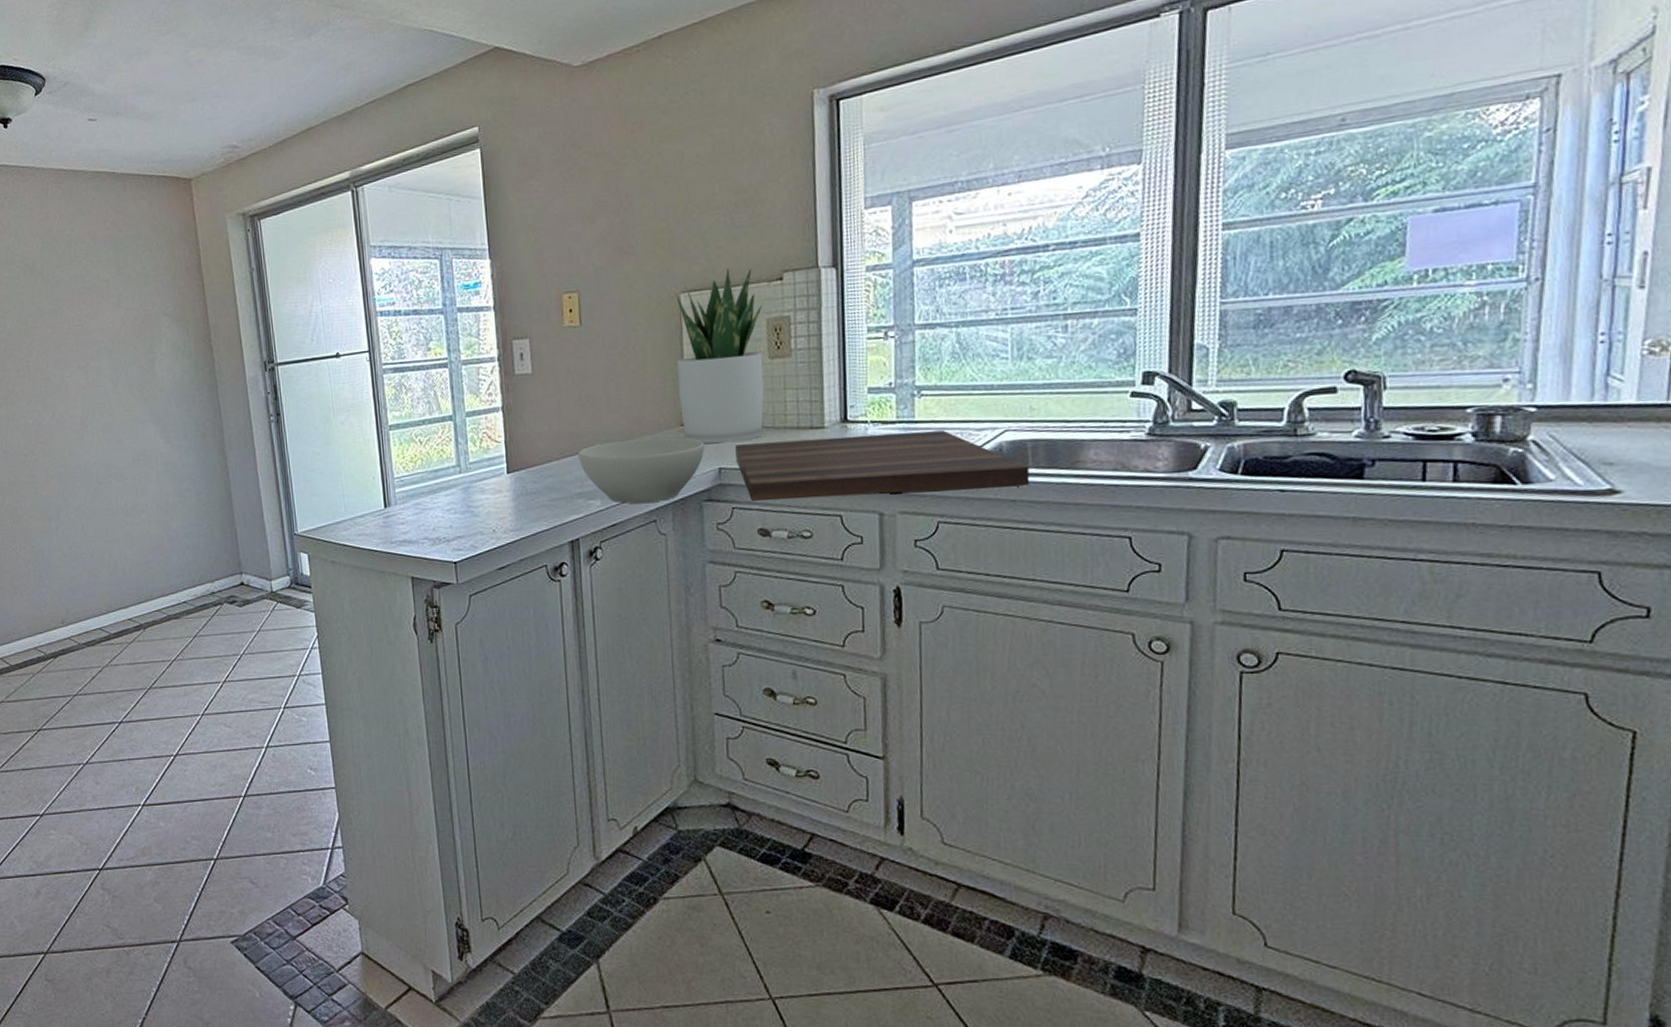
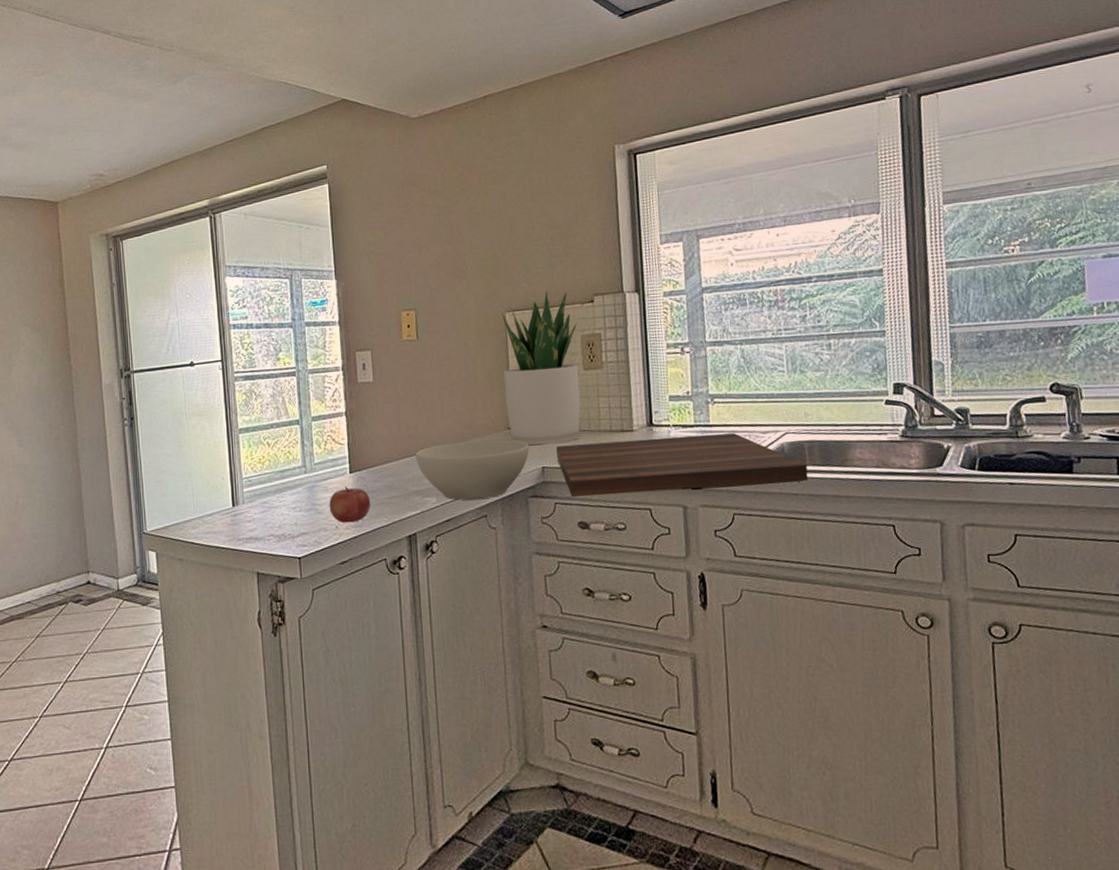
fruit: none [485,487,531,527] -> present [329,486,371,523]

